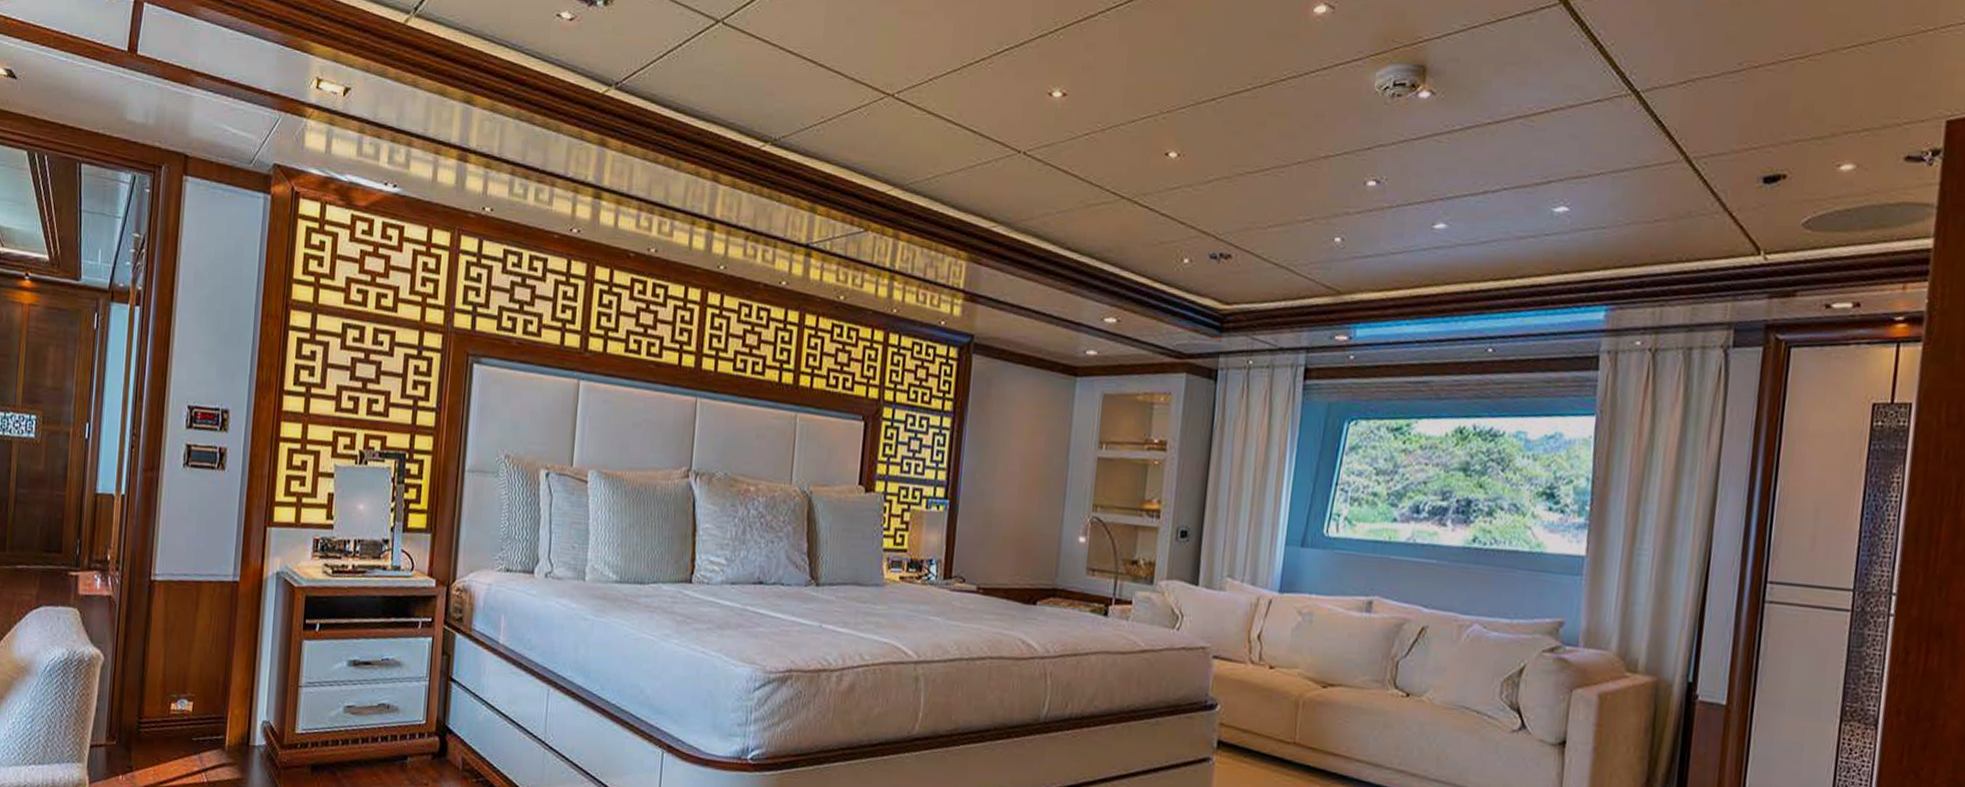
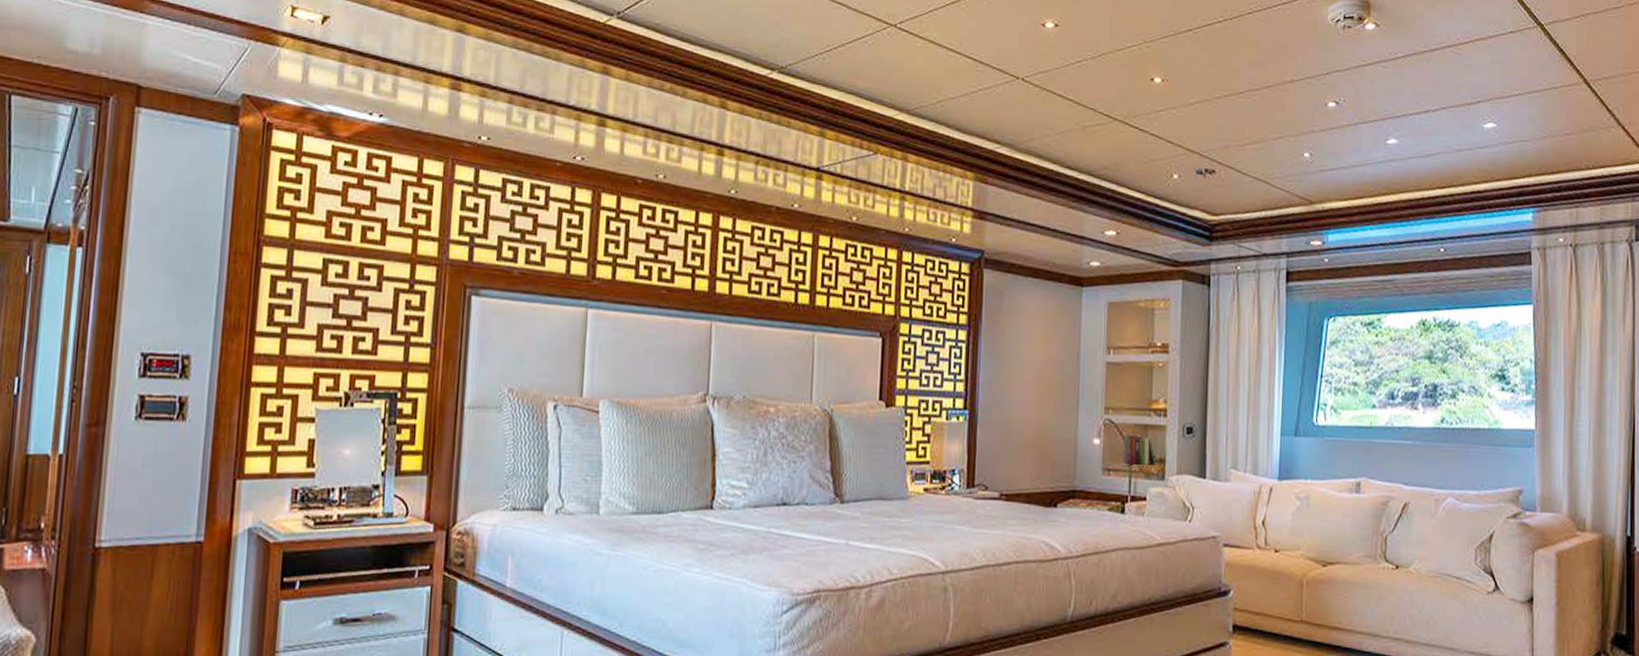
books: none [1109,534,1145,569] -> present [1123,434,1156,466]

